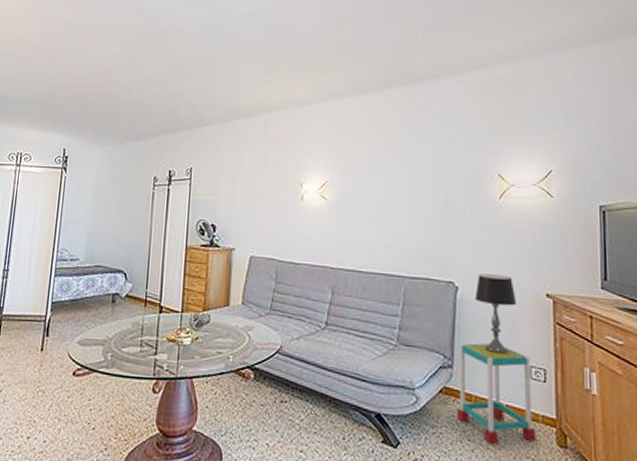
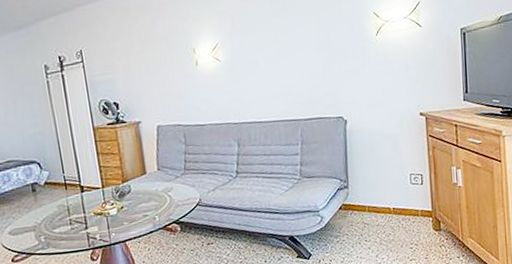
side table: present [457,343,536,445] -> none [352,163,417,241]
table lamp: present [475,274,517,355] -> none [361,103,396,170]

